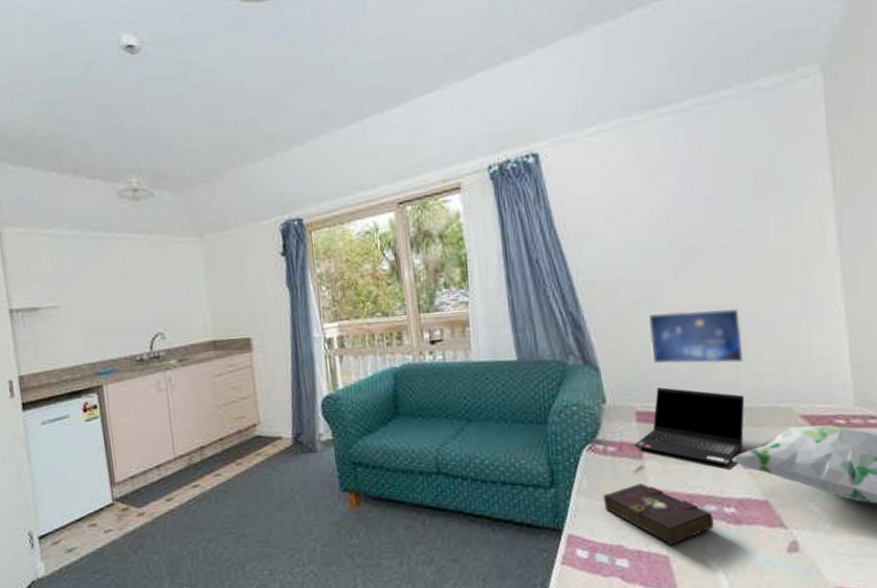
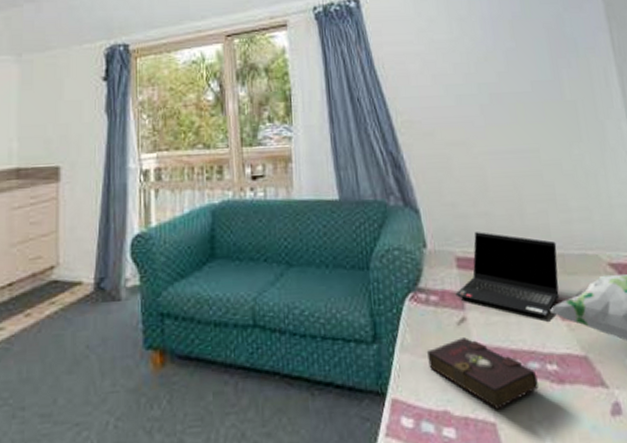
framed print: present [647,309,744,365] -> none [462,154,553,209]

